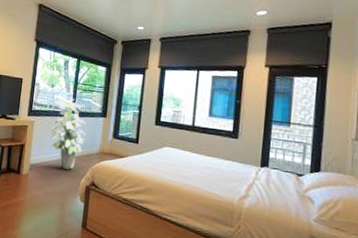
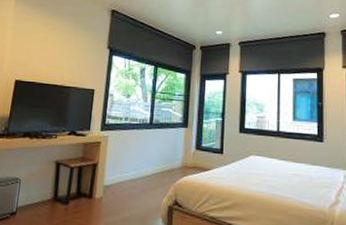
indoor plant: present [50,97,86,170] -> none [126,108,166,189]

